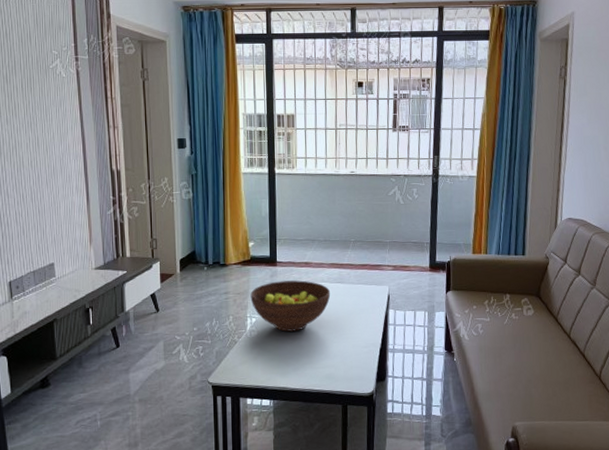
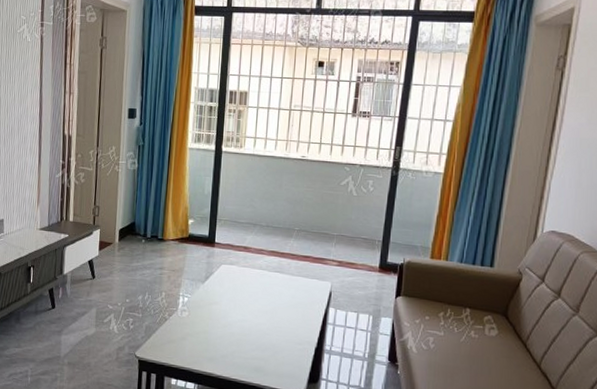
fruit bowl: present [250,280,331,332] -> none [185,262,268,317]

